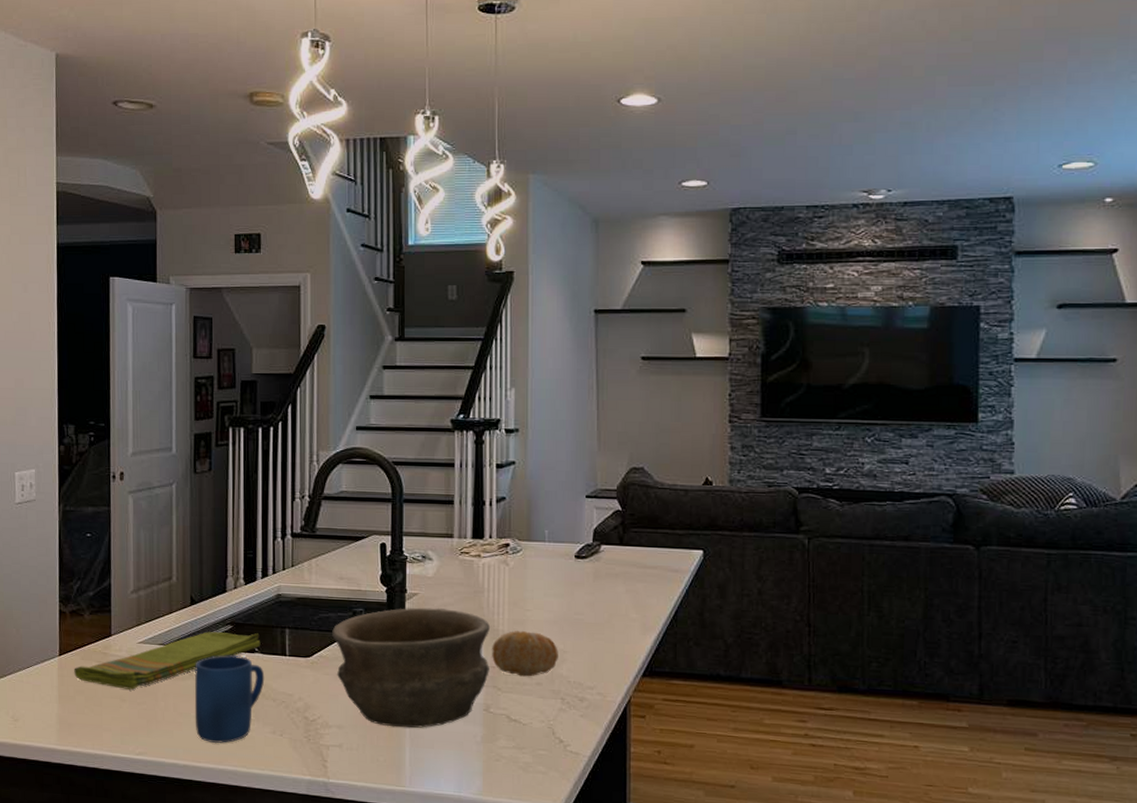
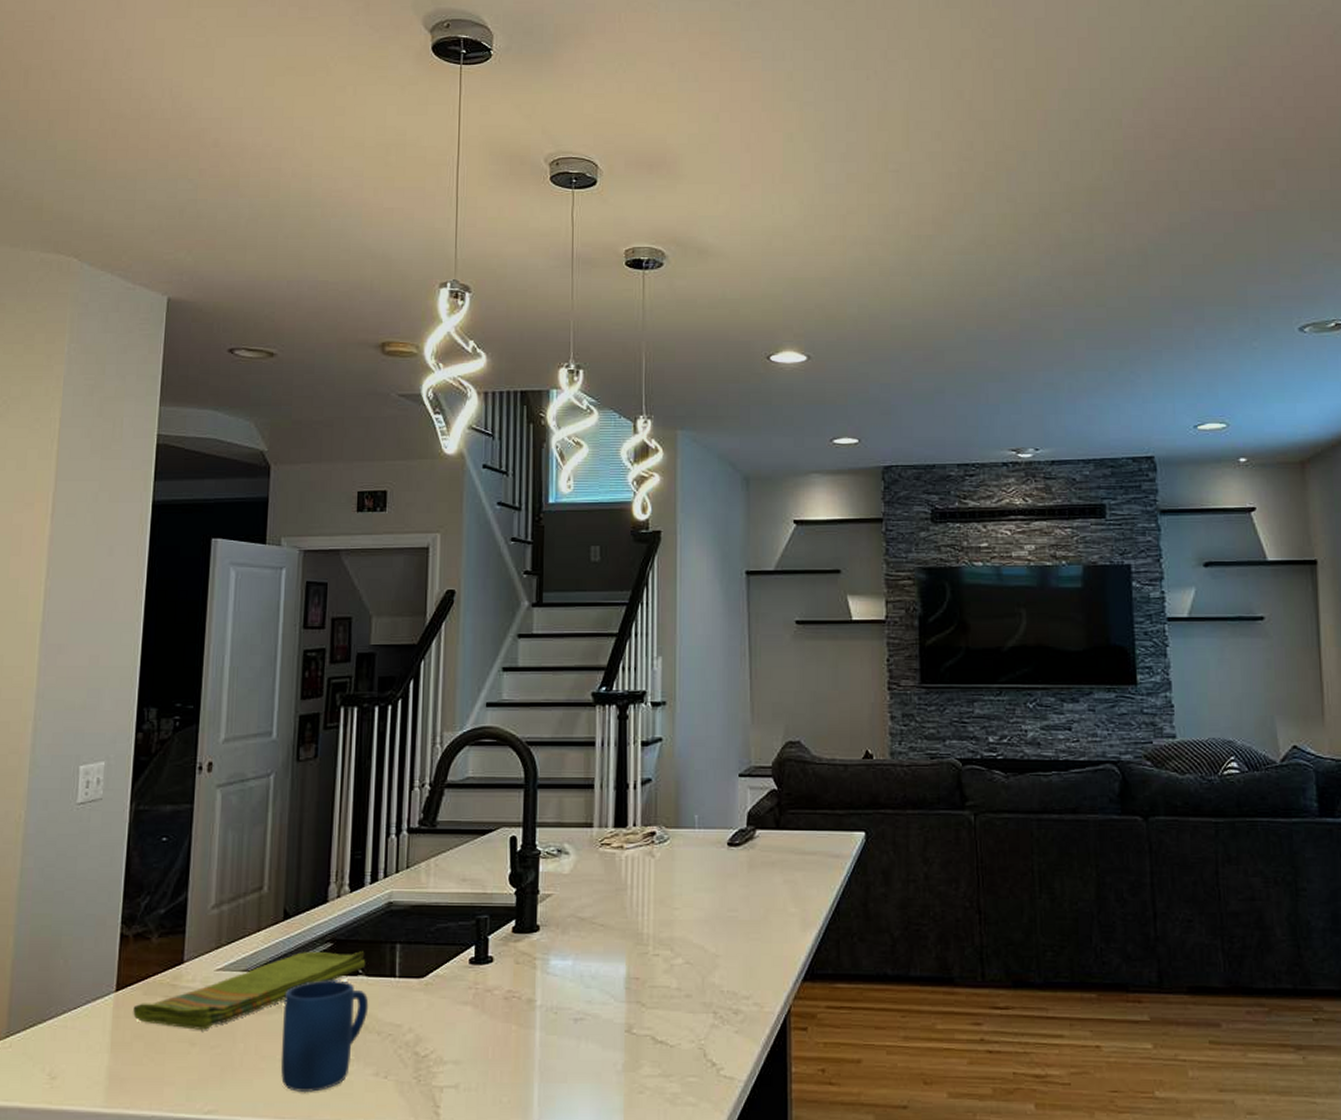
bowl: present [332,607,491,728] -> none [451,911,634,1059]
fruit: present [492,631,558,677] -> none [635,934,710,988]

